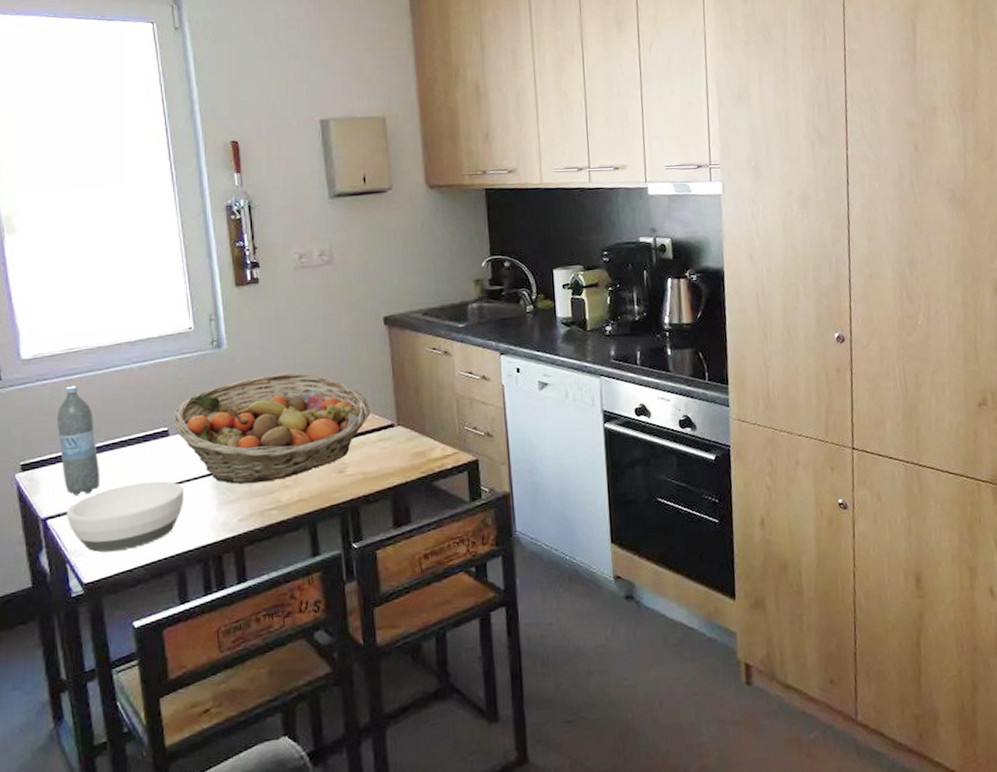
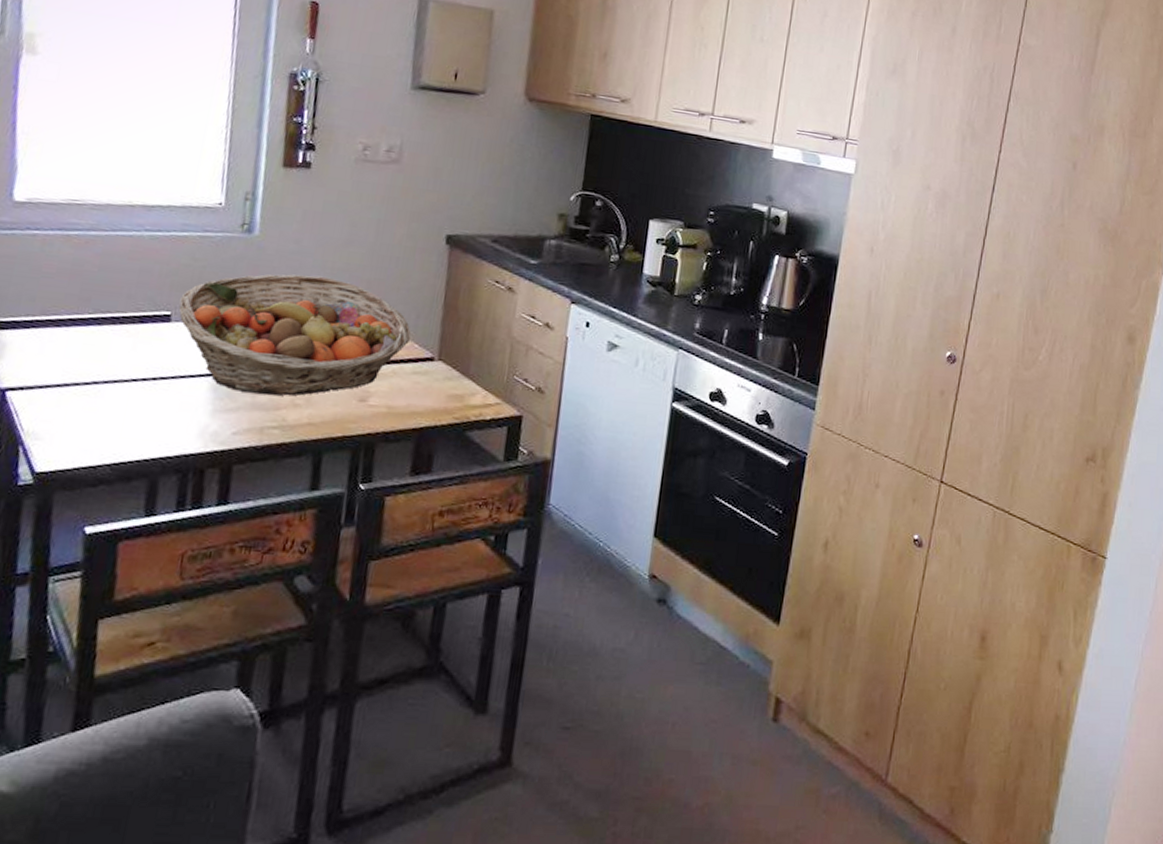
water bottle: present [57,385,101,496] -> none [35,242,86,370]
bowl: present [66,481,184,552] -> none [30,368,176,442]

